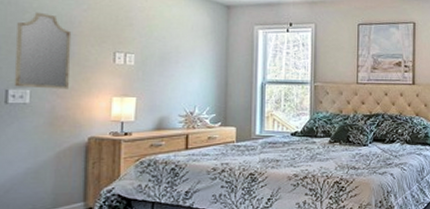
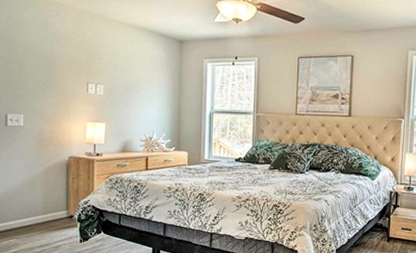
home mirror: present [14,12,72,90] -> none [11,48,54,115]

